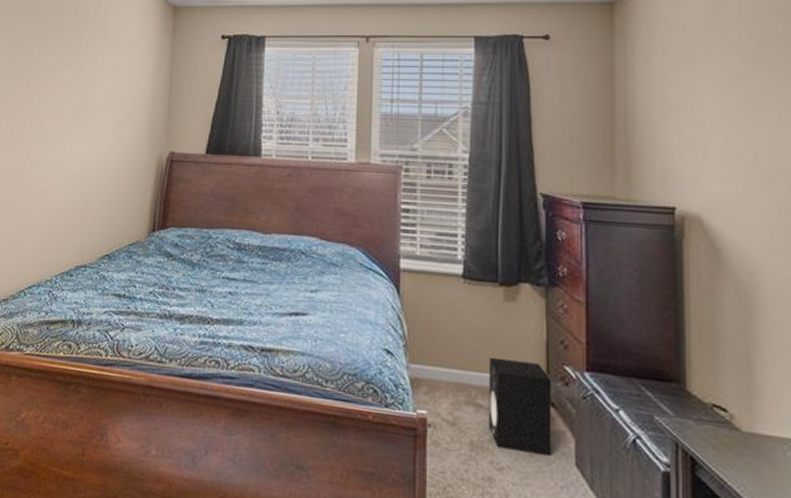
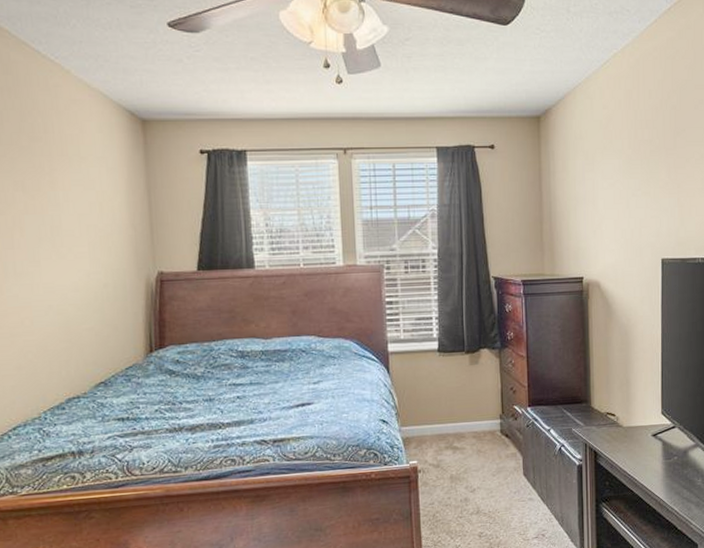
speaker: present [488,358,552,456] -> none [461,408,508,476]

